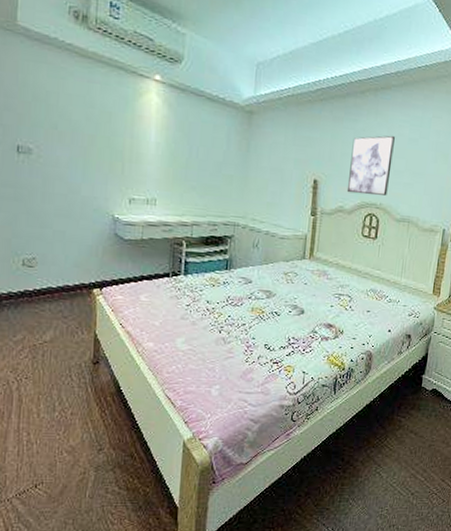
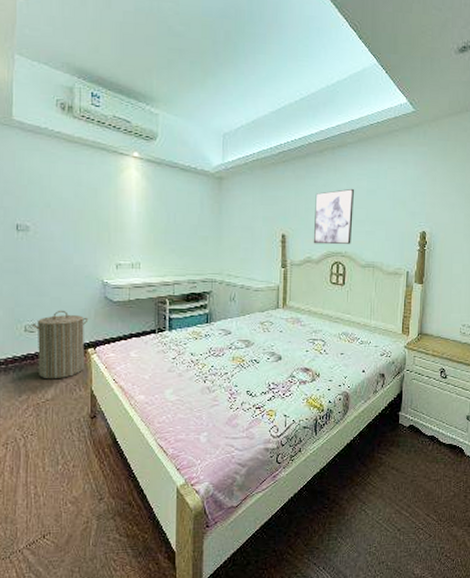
laundry hamper: none [31,244,96,320] -> present [32,310,89,379]

